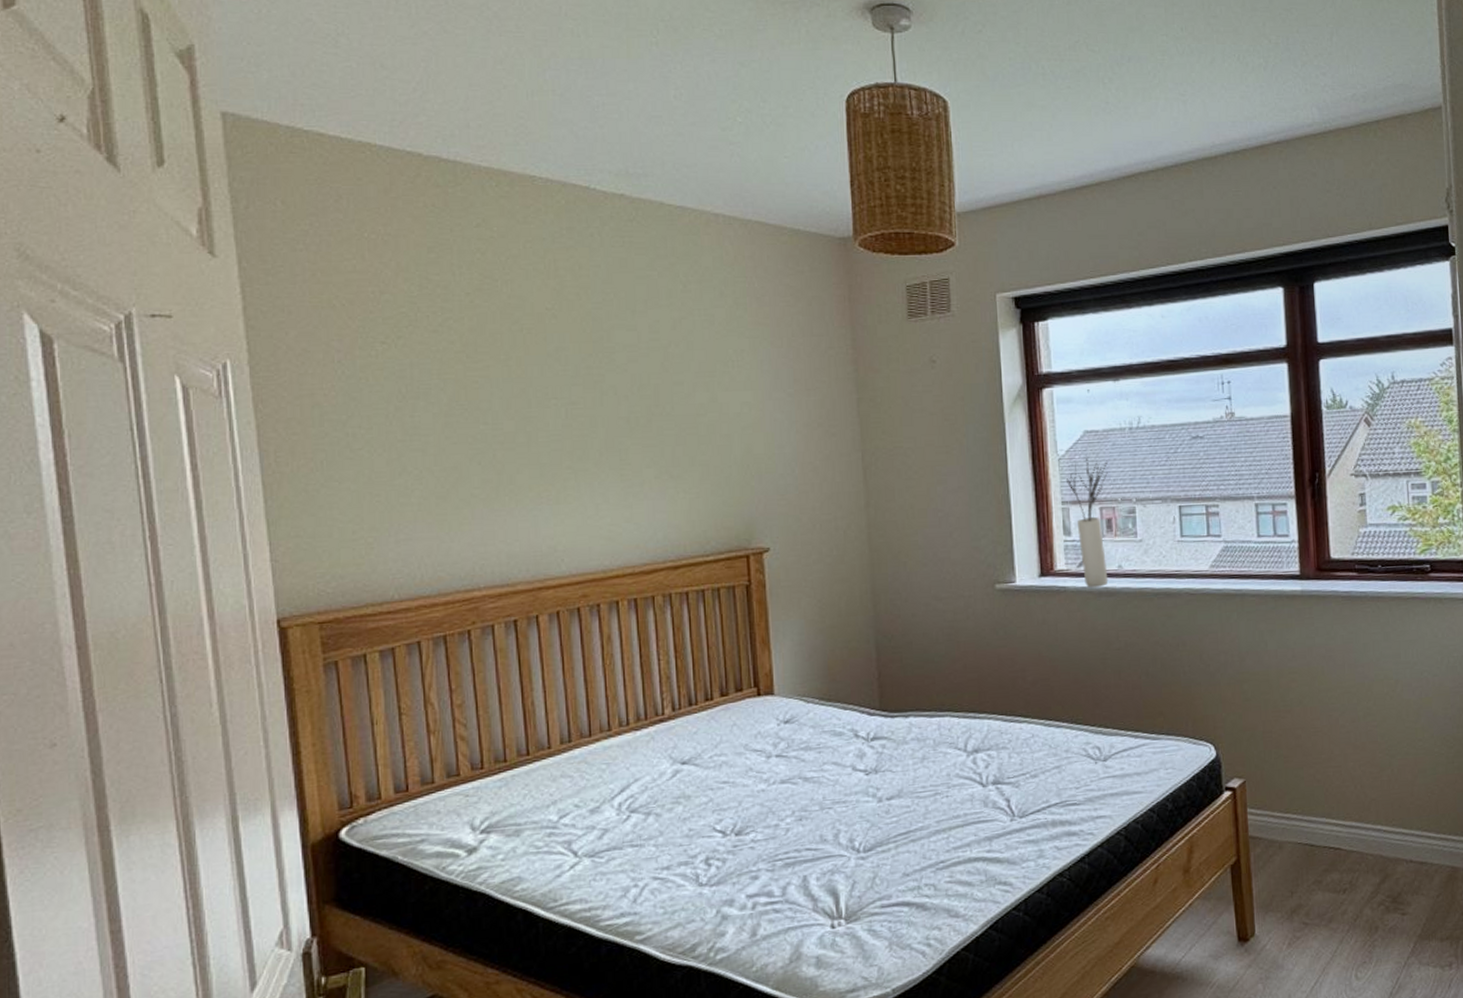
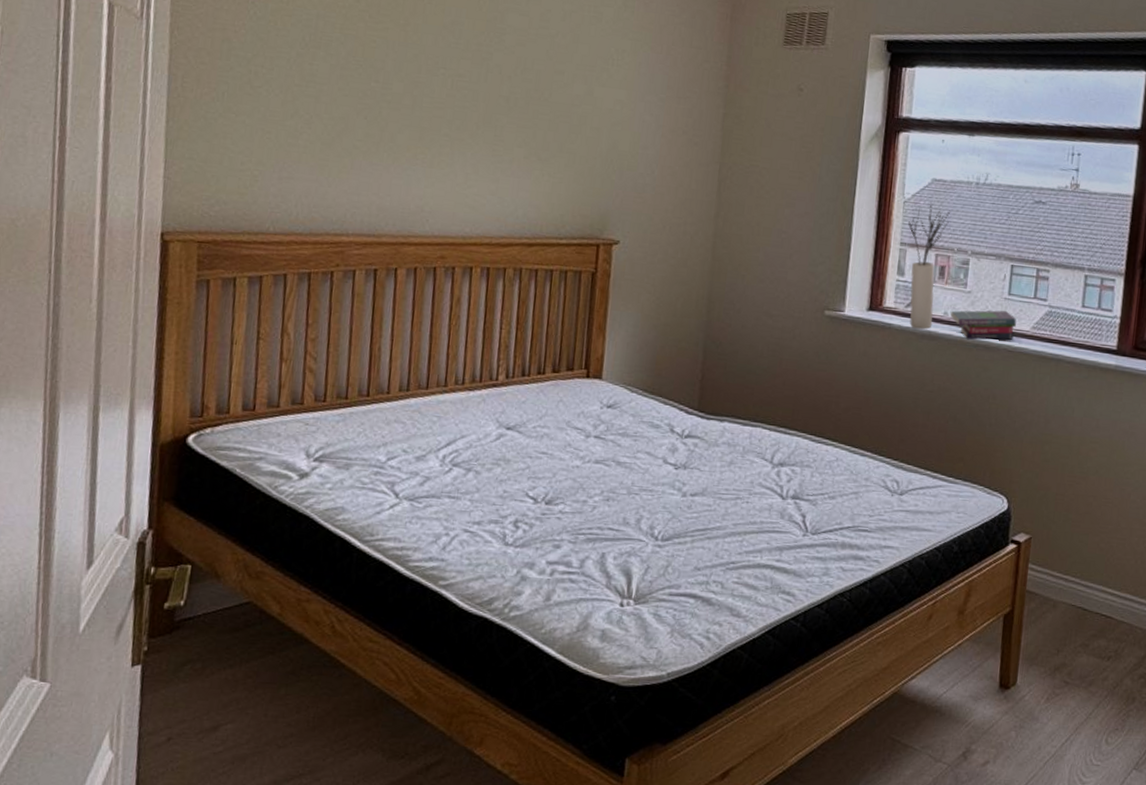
books: none [1125,553,1194,590] -> present [950,310,1017,340]

